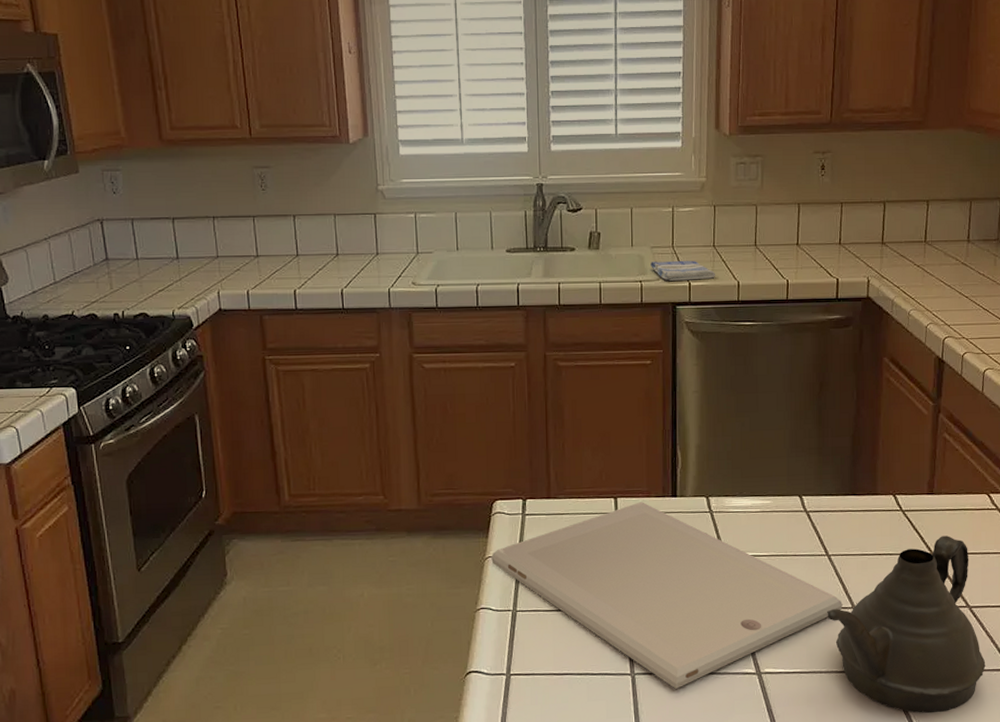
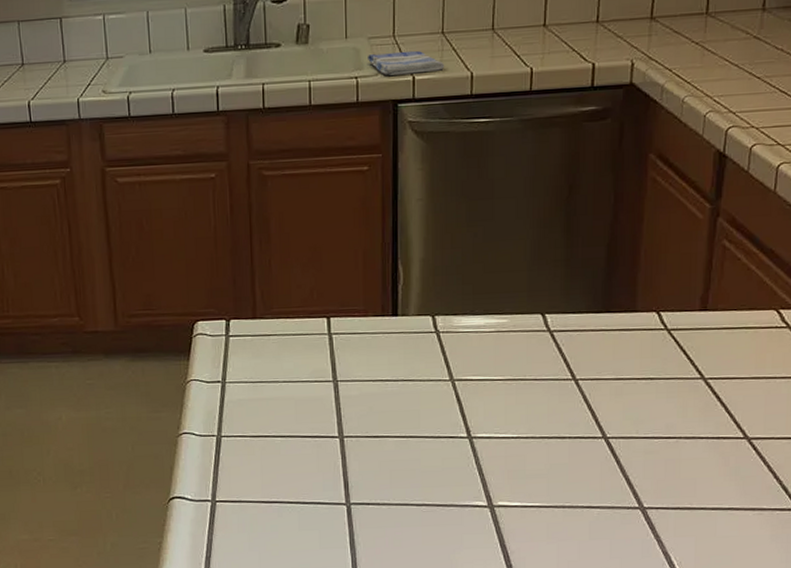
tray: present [491,501,843,689] -> none [193,321,591,520]
teapot: present [826,535,986,714] -> none [571,358,766,555]

